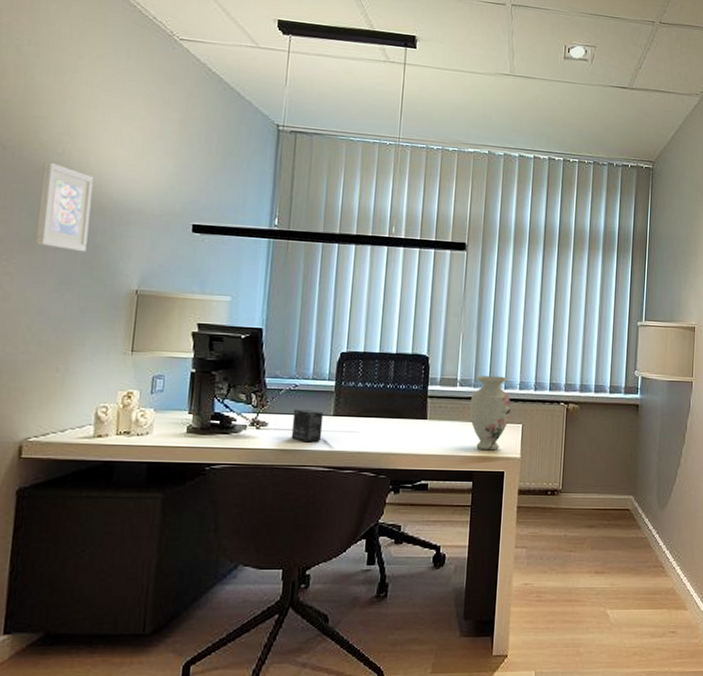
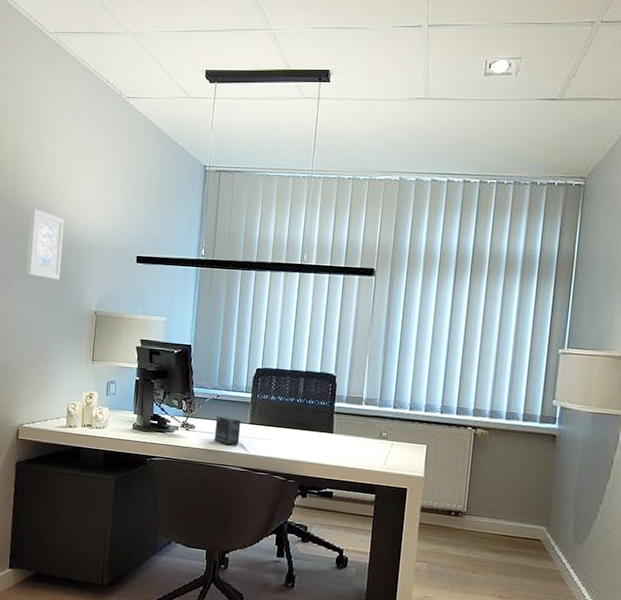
vase: present [469,375,511,451] -> none [374,395,416,468]

